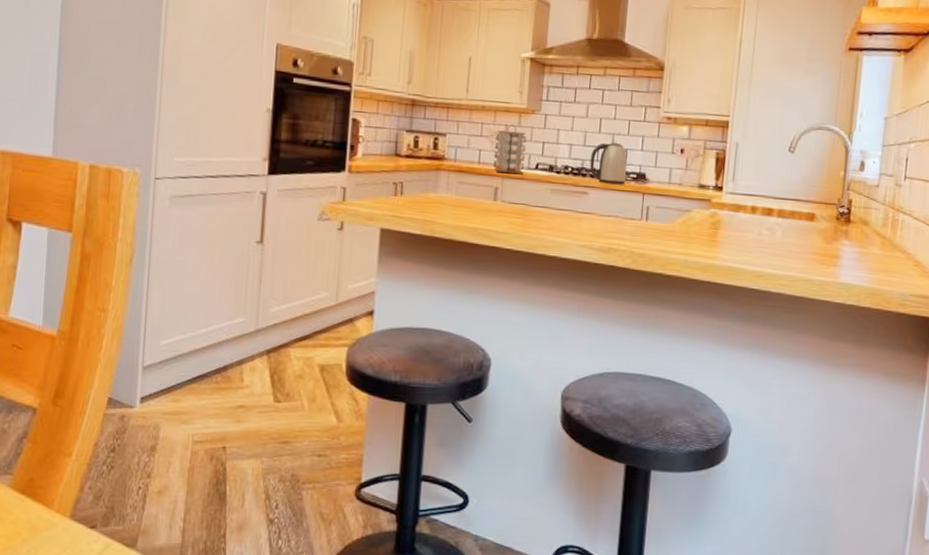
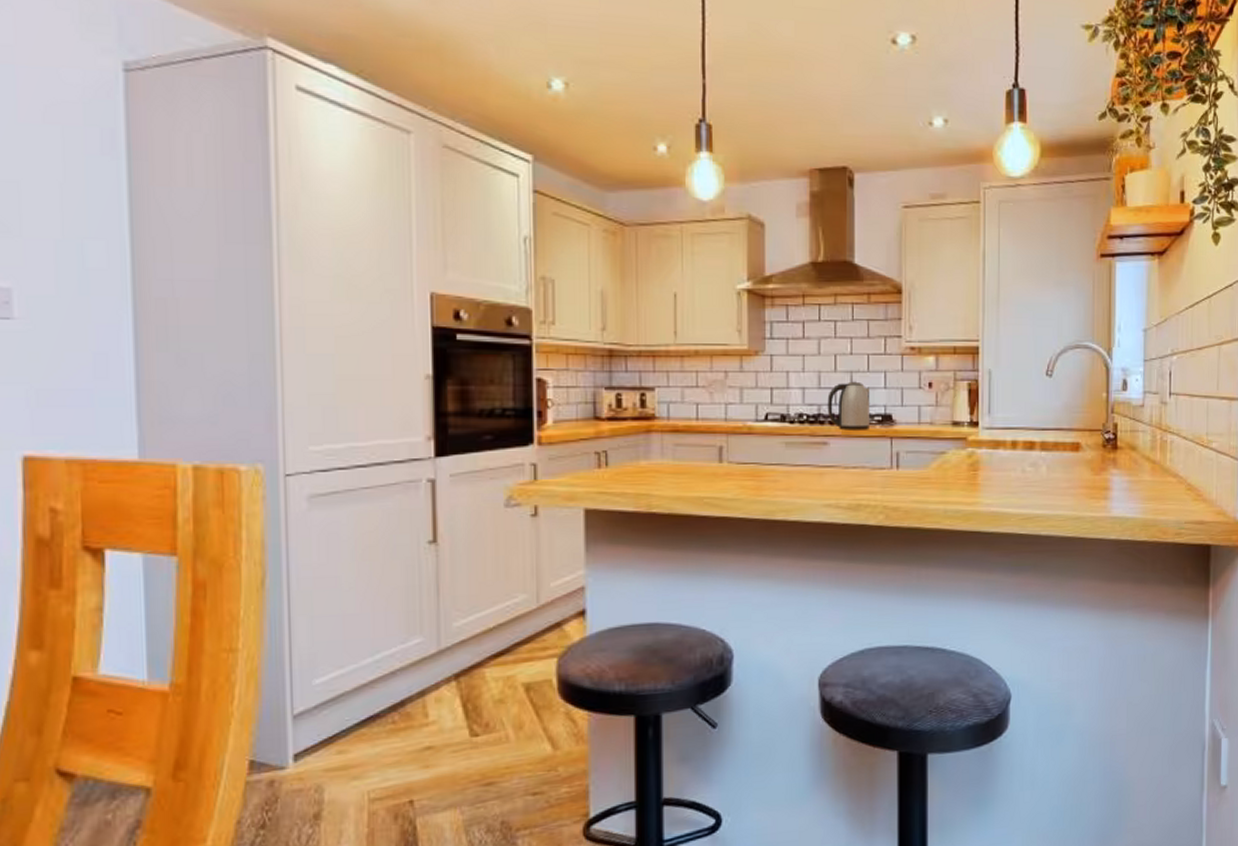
spice rack: present [492,124,527,174] -> none [713,369,752,429]

